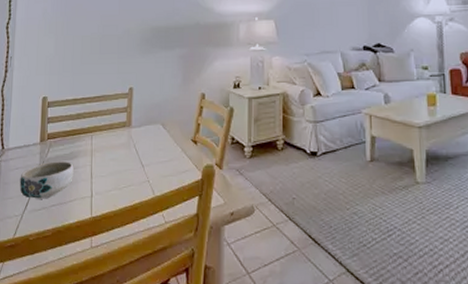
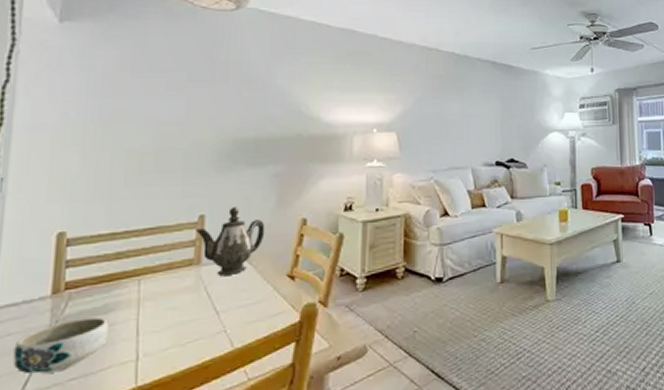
teapot: none [127,82,175,136] -> present [195,206,265,275]

